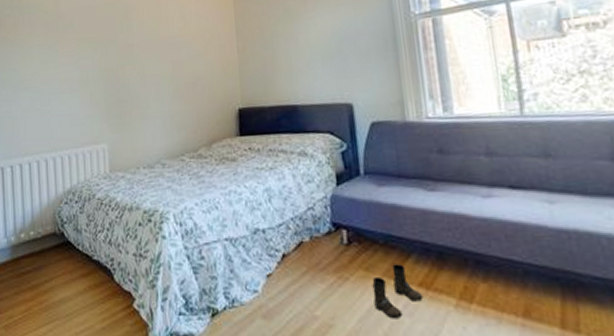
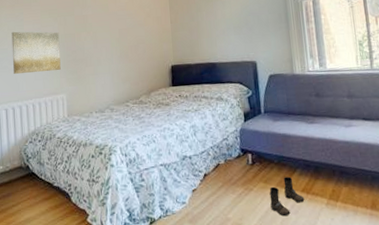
wall art: none [44,65,101,119] -> present [11,31,61,75]

